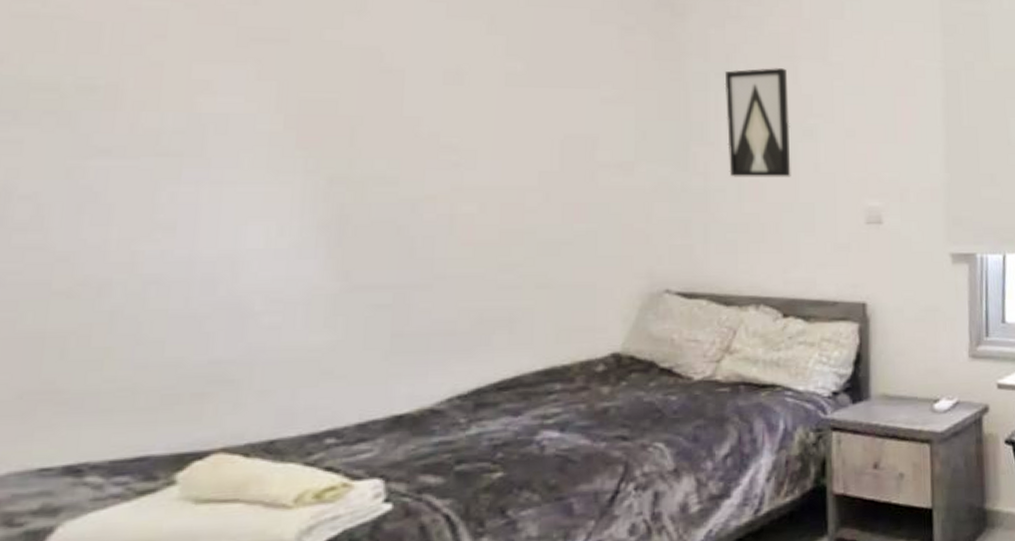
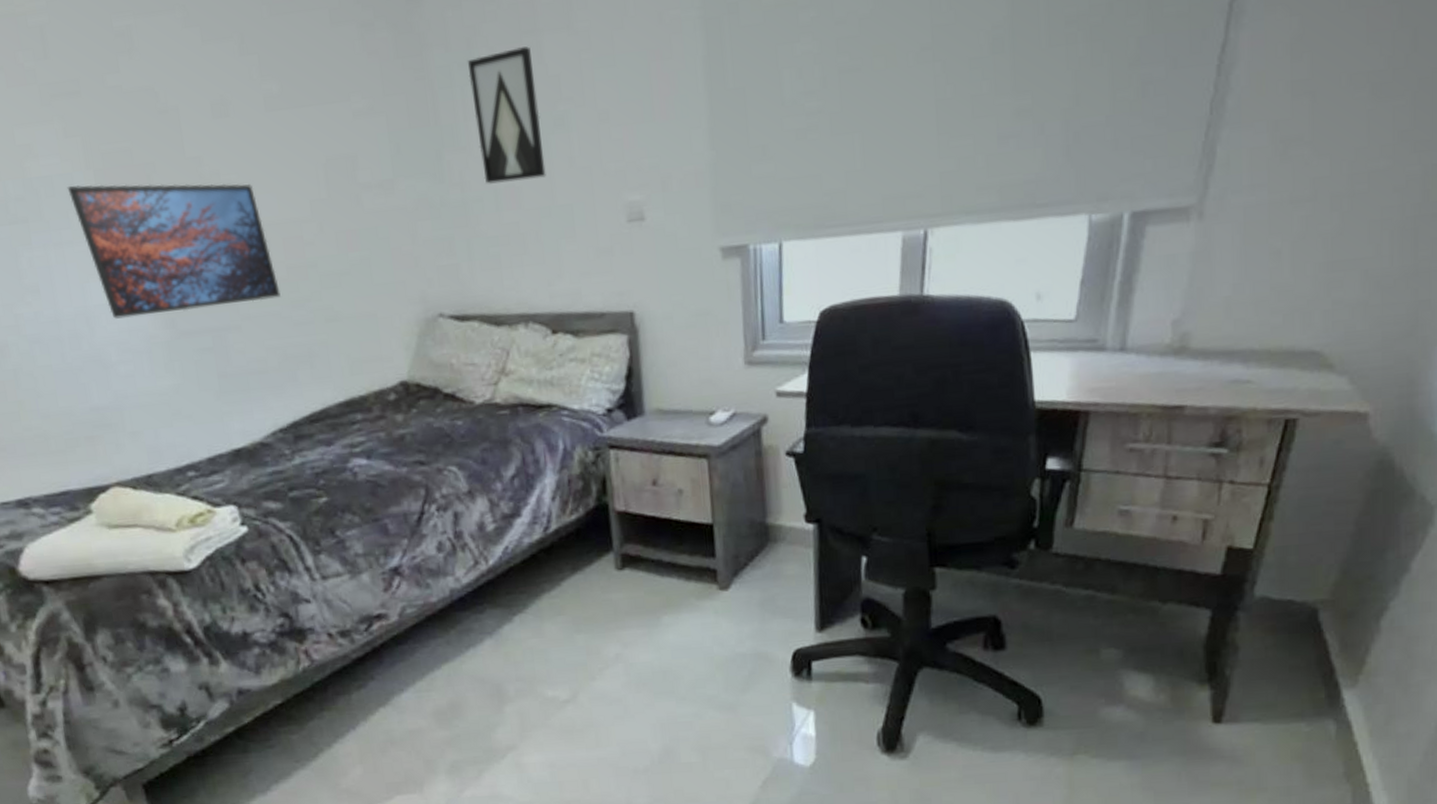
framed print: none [245,126,487,266] -> present [67,183,281,319]

